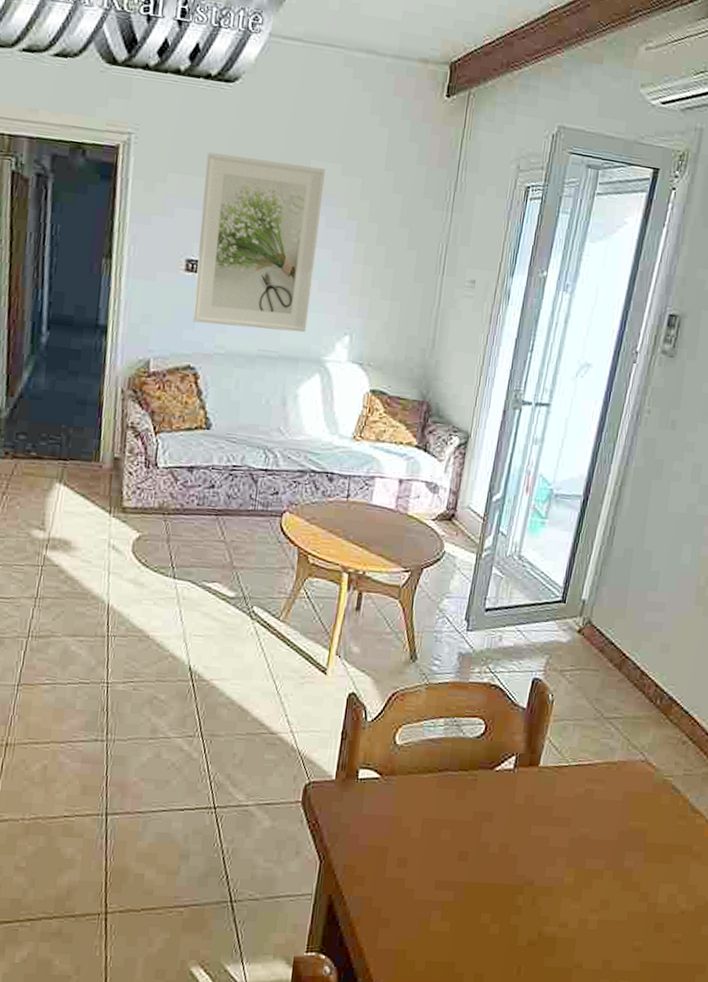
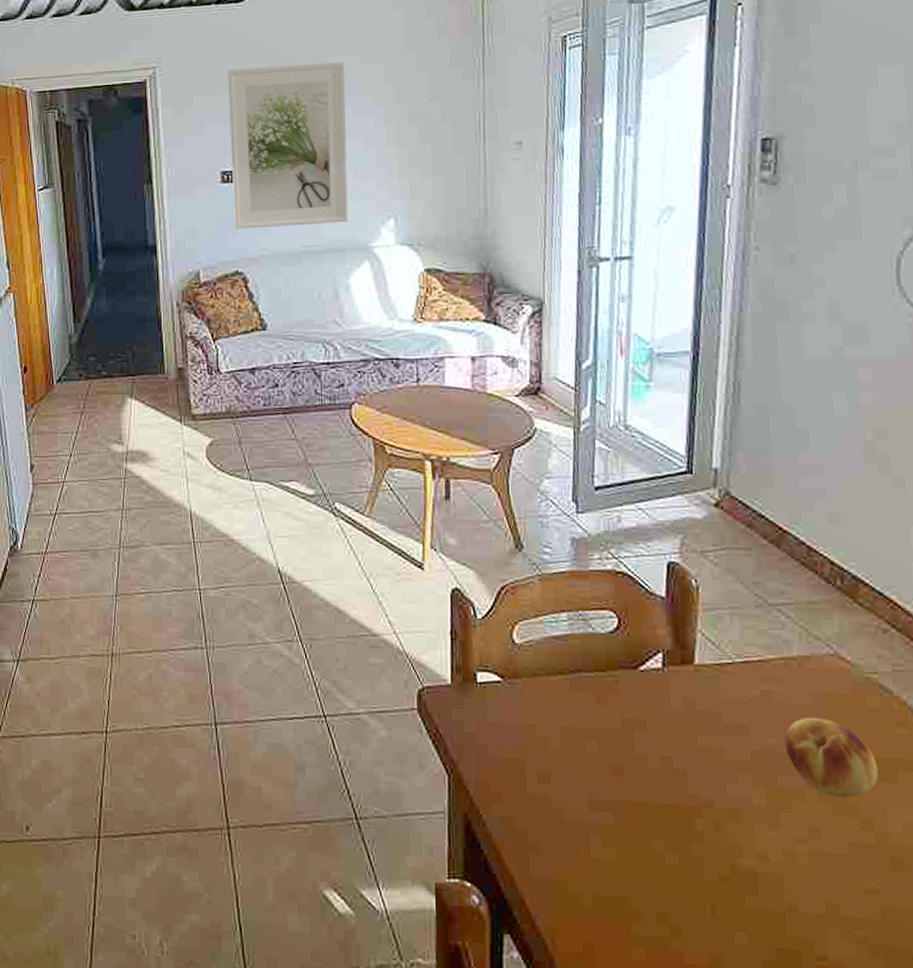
fruit: none [595,811,660,877] -> present [784,716,878,798]

